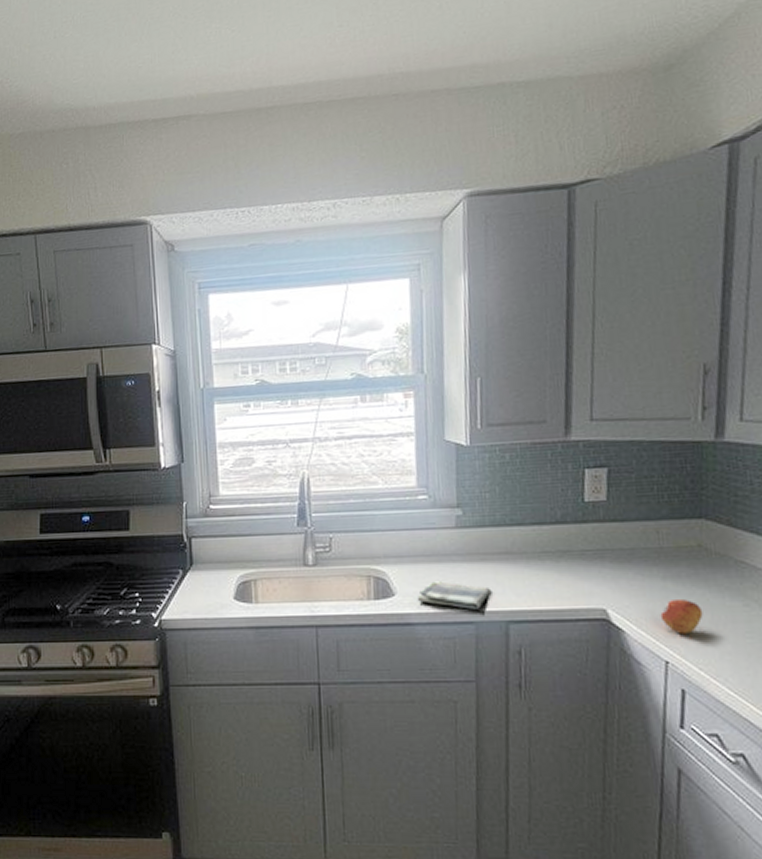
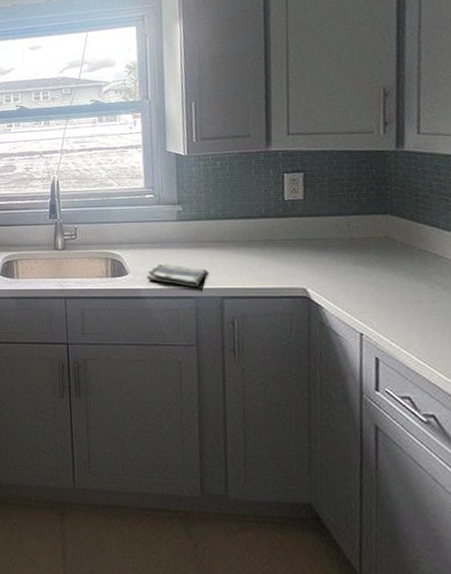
fruit: present [660,600,704,634] -> none [353,282,392,311]

